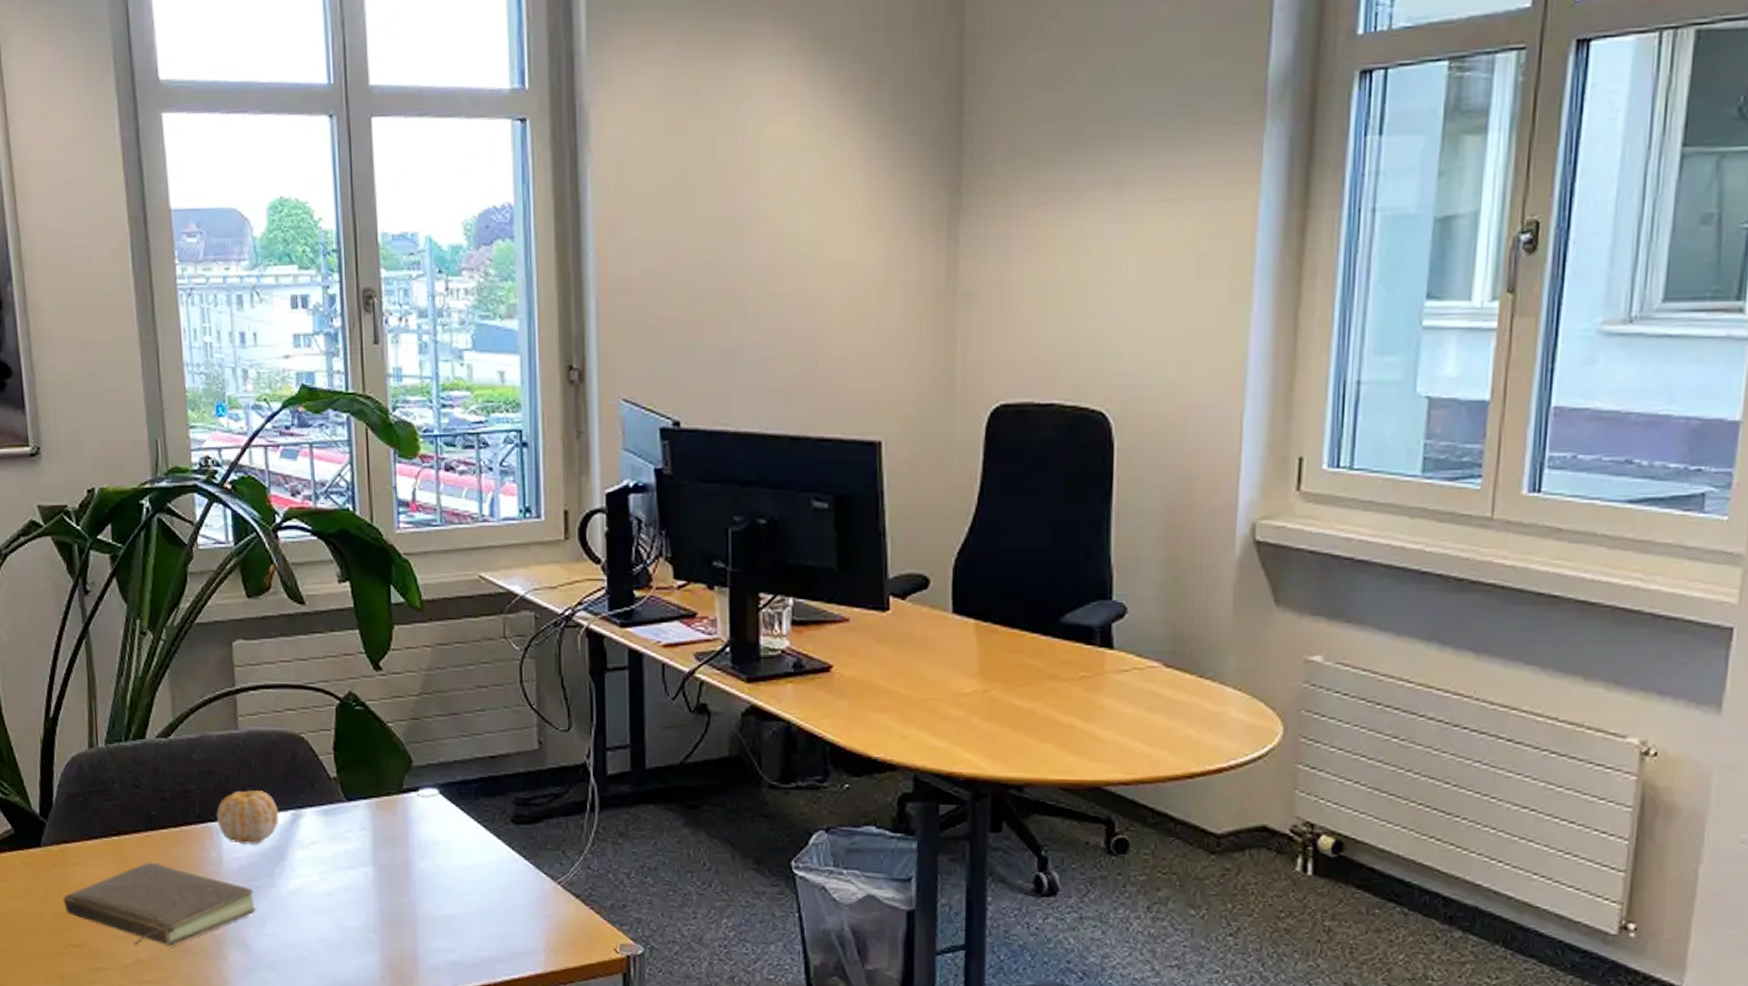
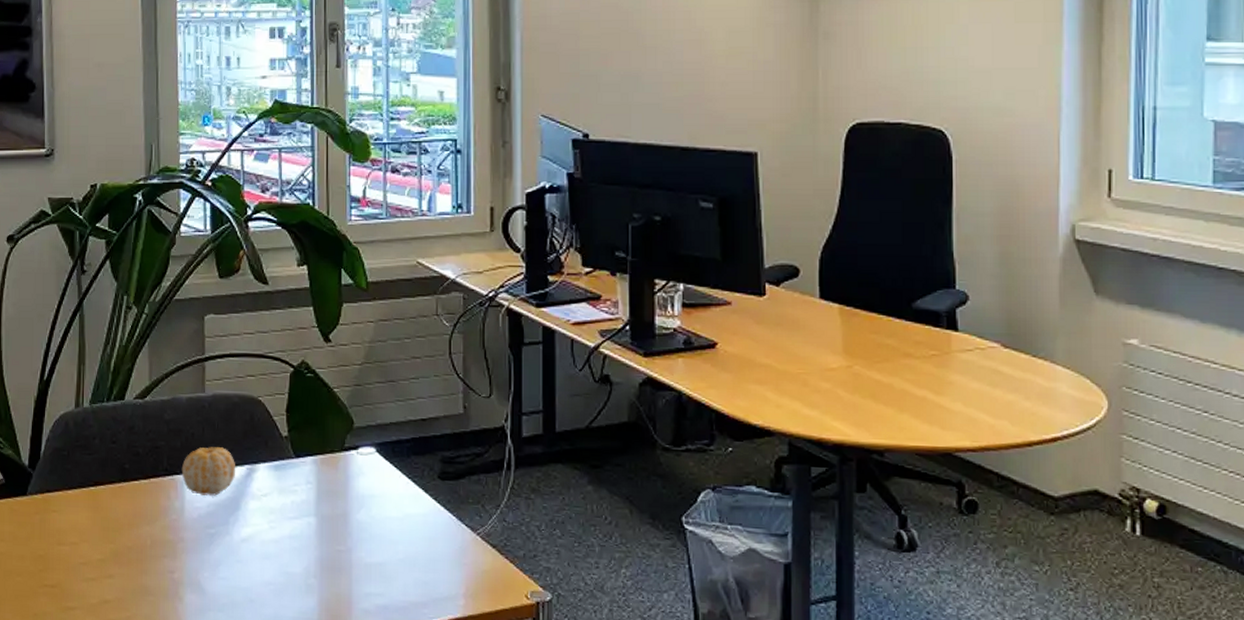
book: present [63,862,256,947] -> none [42,510,211,588]

